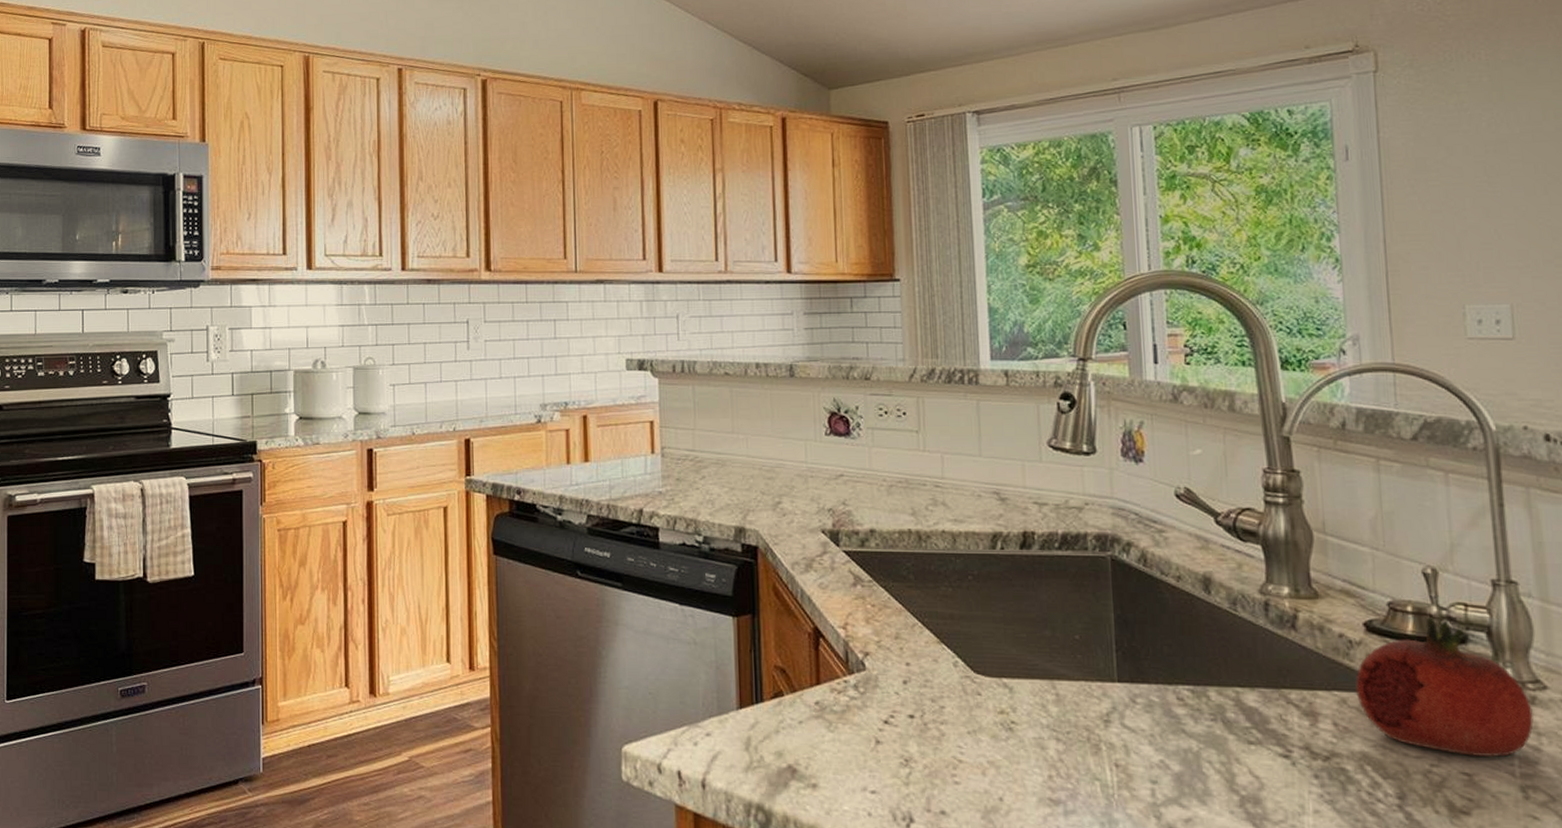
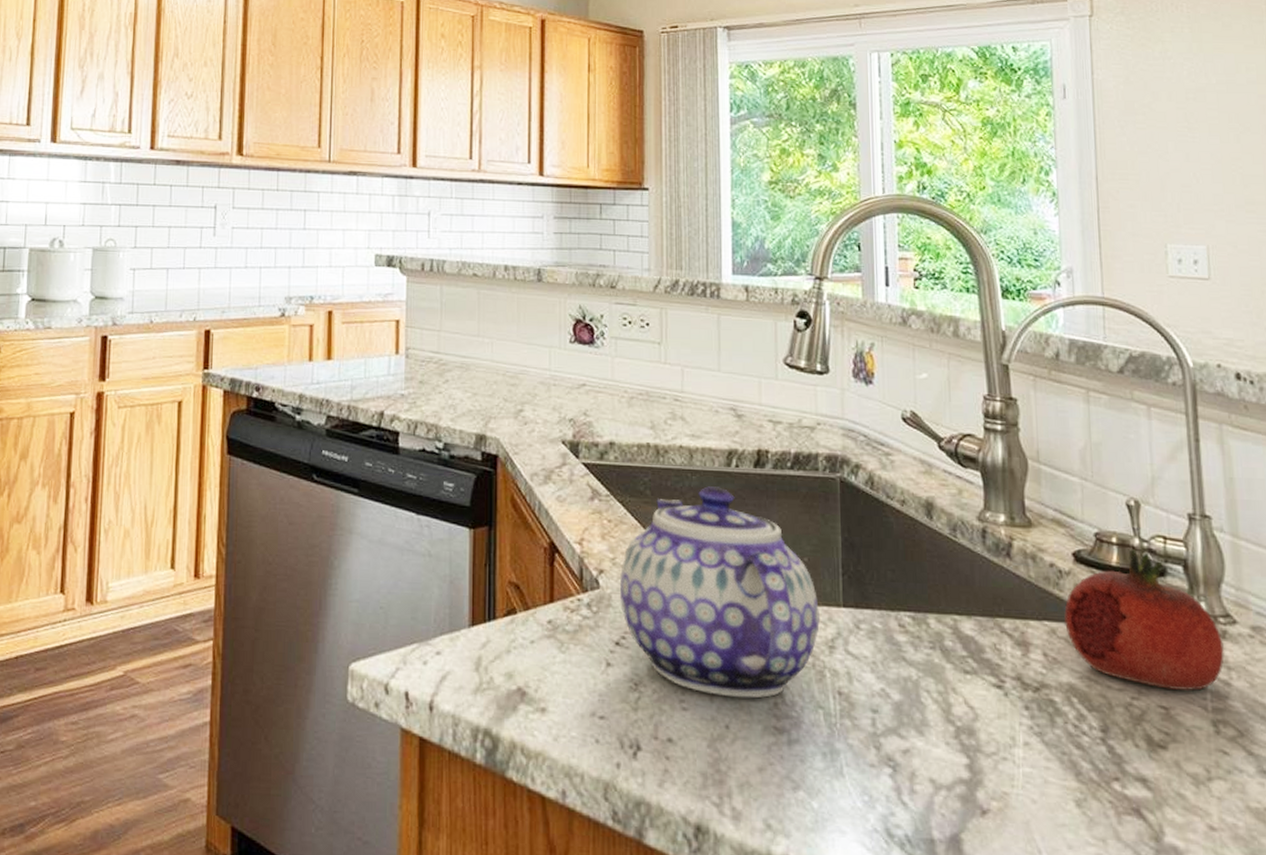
teapot: none [886,569,1094,772] -> present [620,486,820,699]

